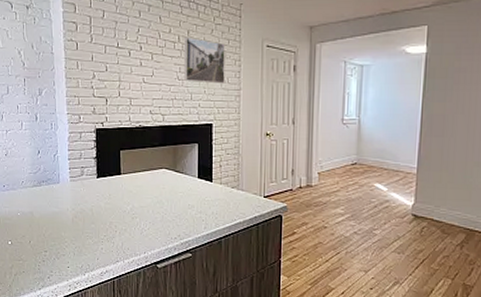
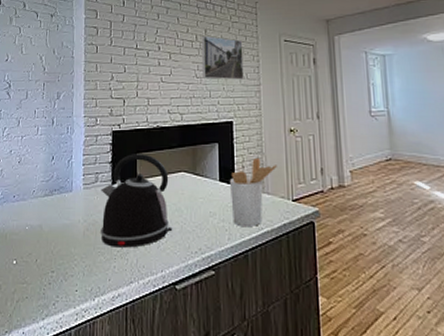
kettle: none [87,151,155,233] -> present [101,154,173,248]
utensil holder: none [207,158,252,218] -> present [229,157,277,226]

